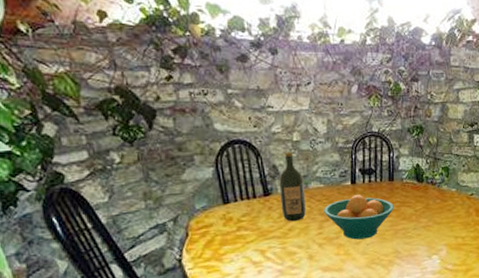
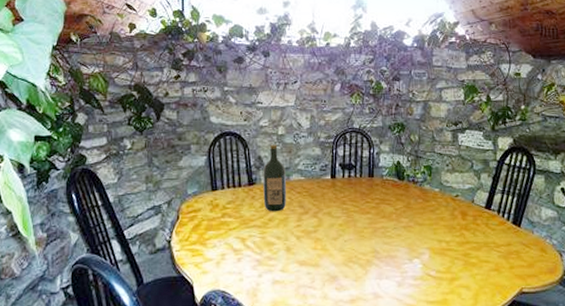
fruit bowl: present [324,195,394,240] -> none [303,189,373,235]

